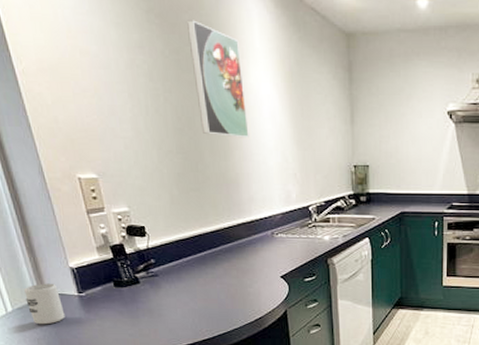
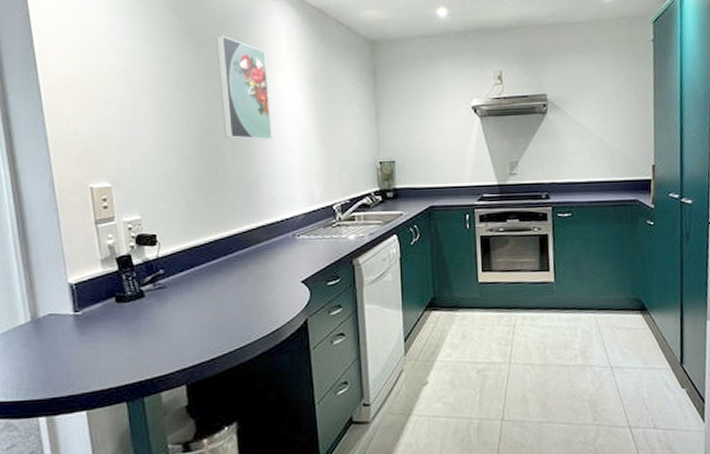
cup: present [24,283,65,325] -> none [13,302,56,352]

